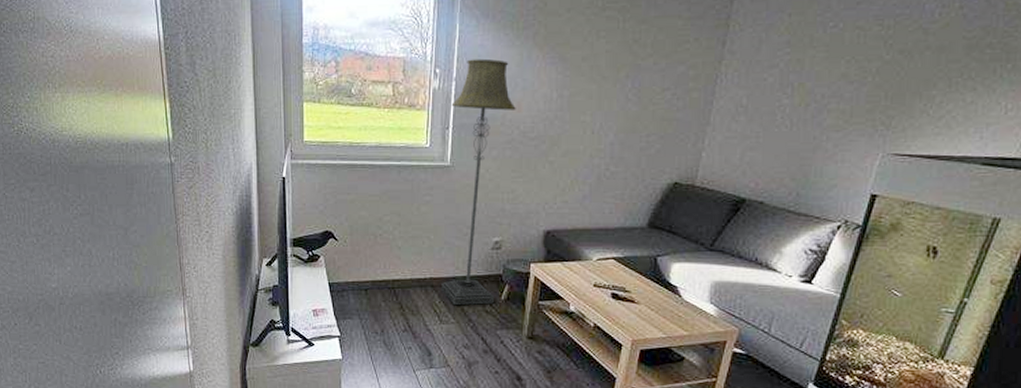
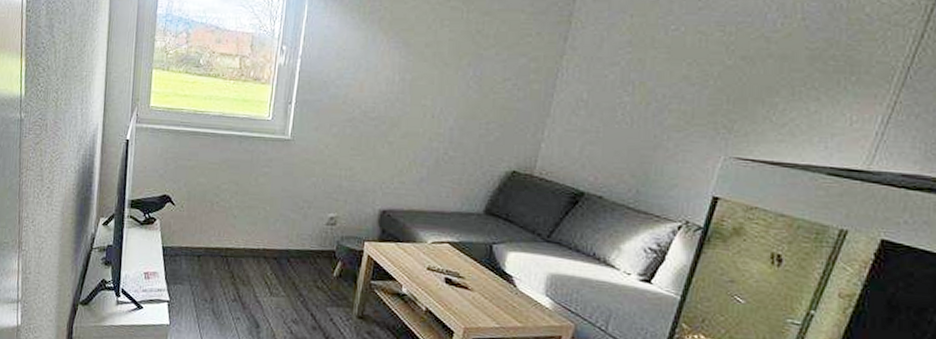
floor lamp: present [441,58,516,306] -> none [274,38,358,280]

